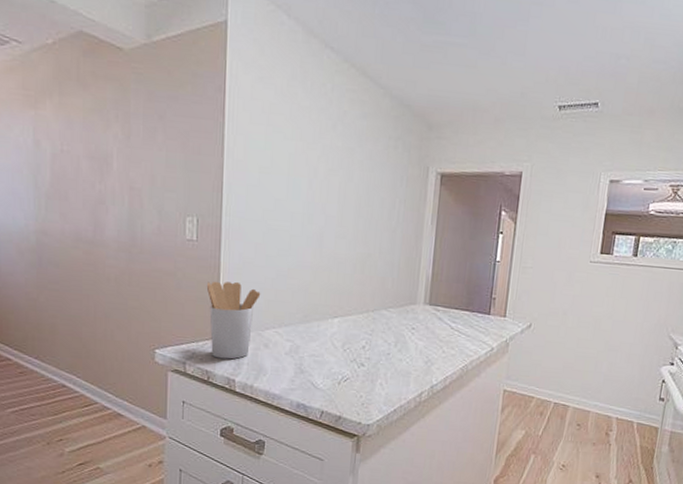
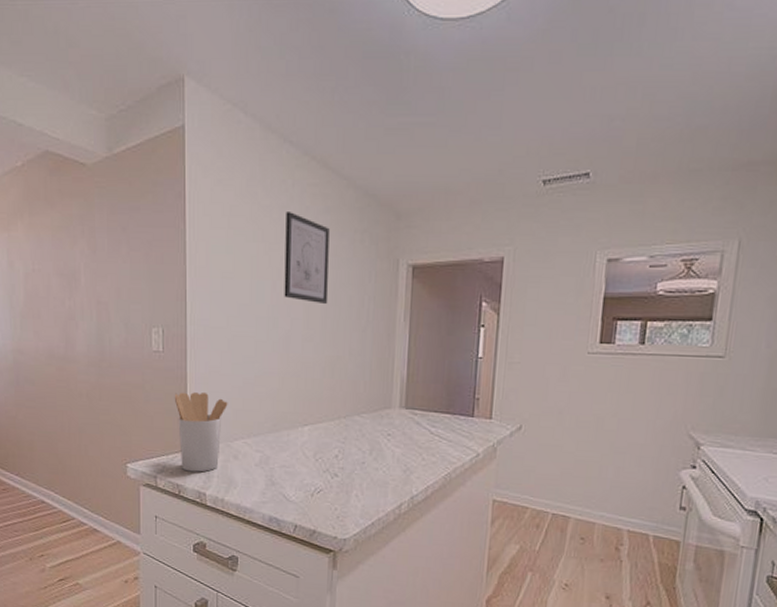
wall art: none [319,114,366,204] -> present [284,212,330,304]

